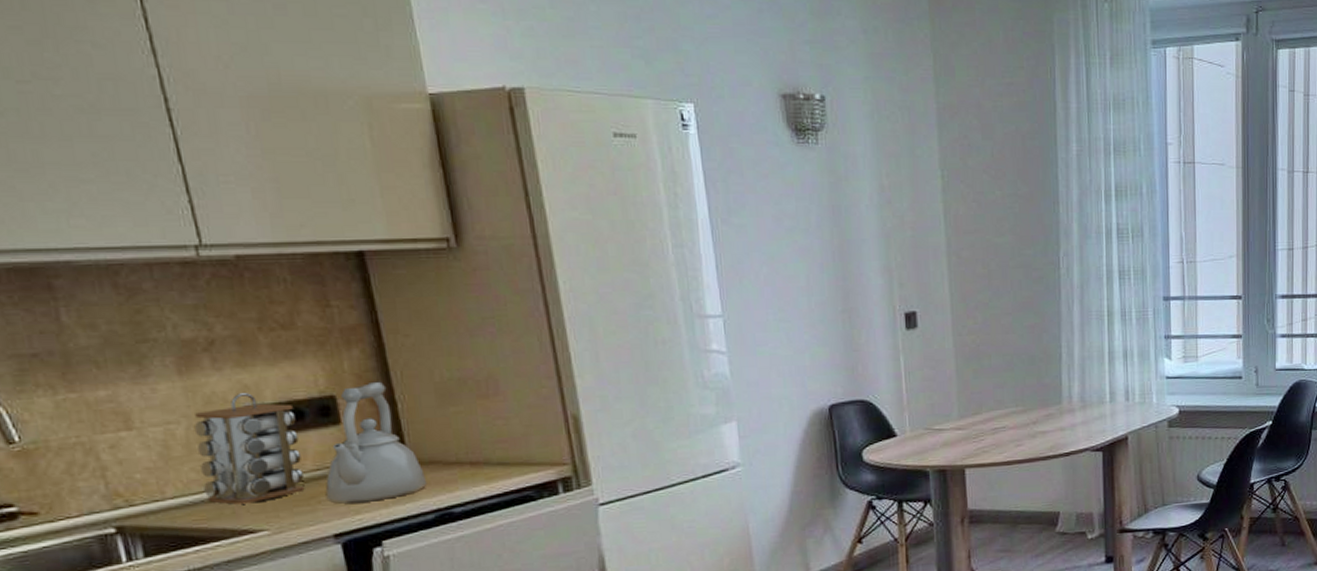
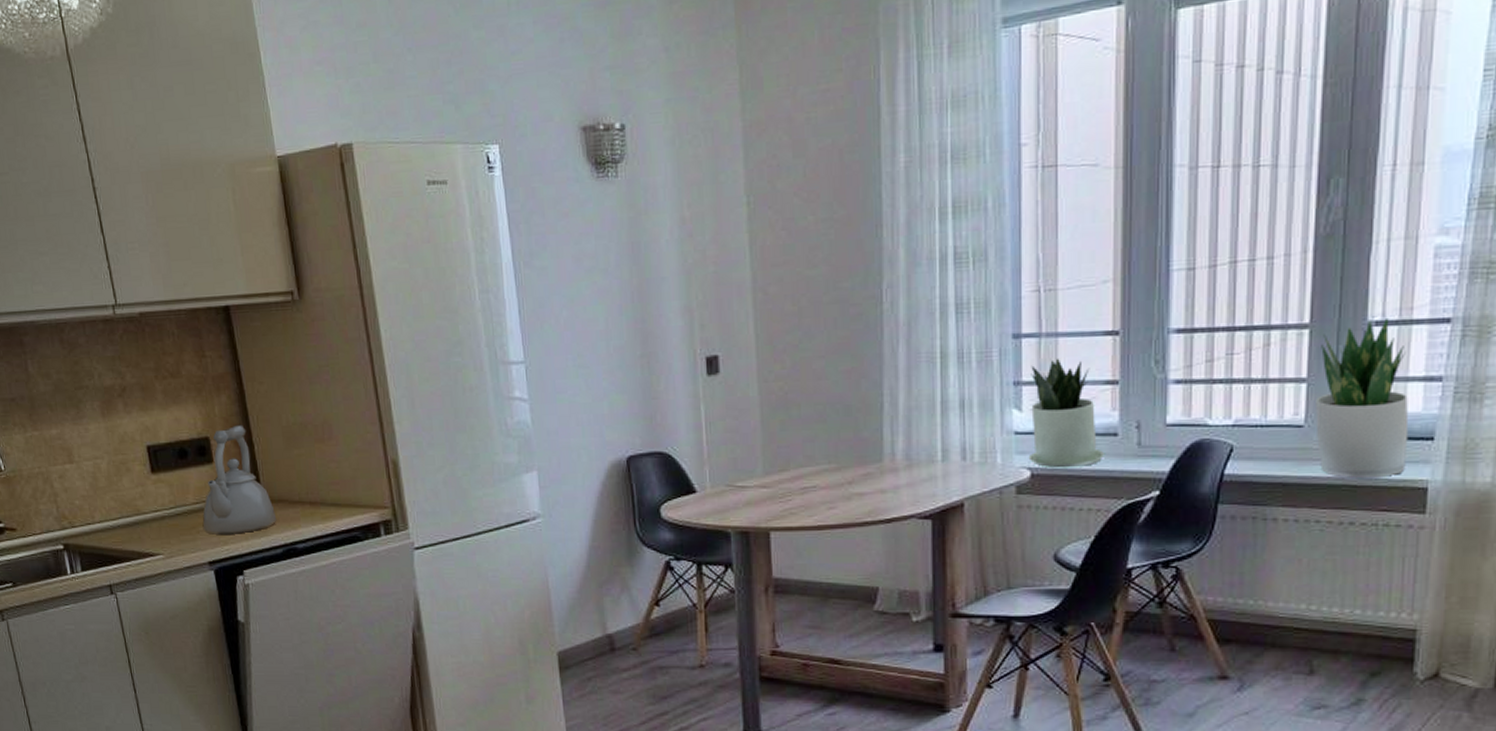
spice rack: present [195,393,305,505] -> none [113,433,188,531]
planter: none [1177,316,1232,406] -> present [1028,358,1104,469]

